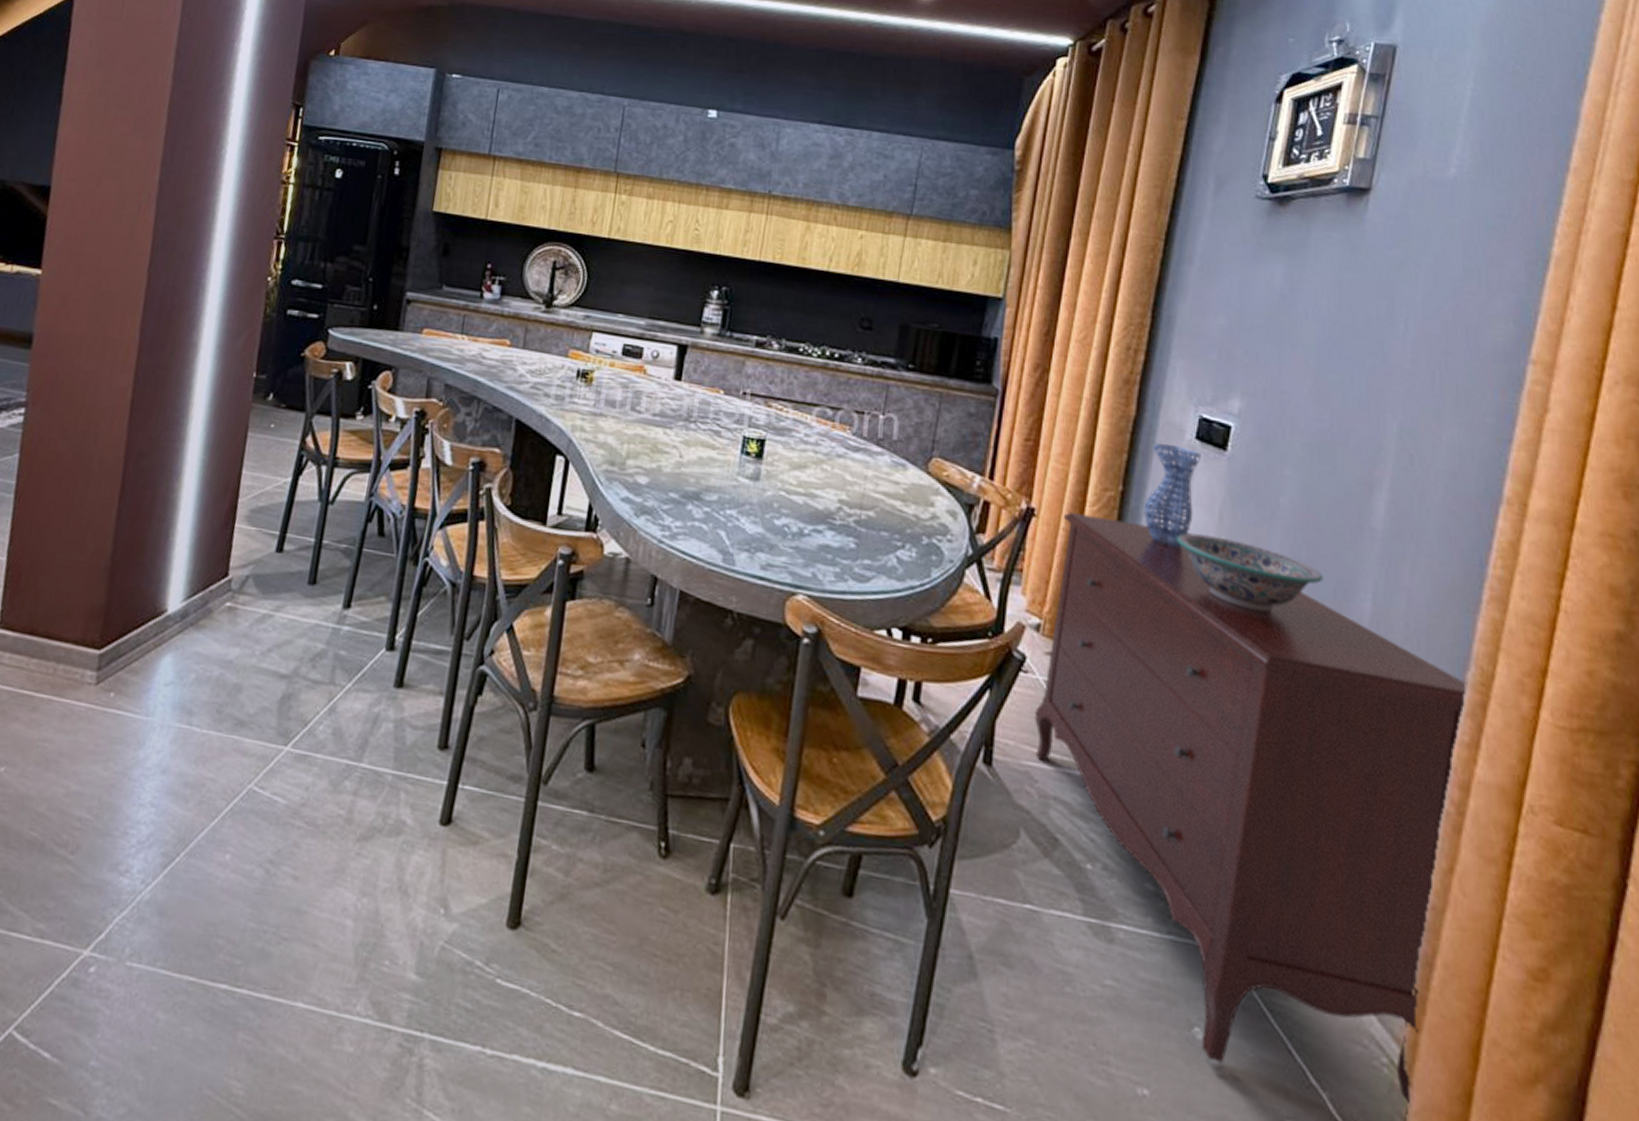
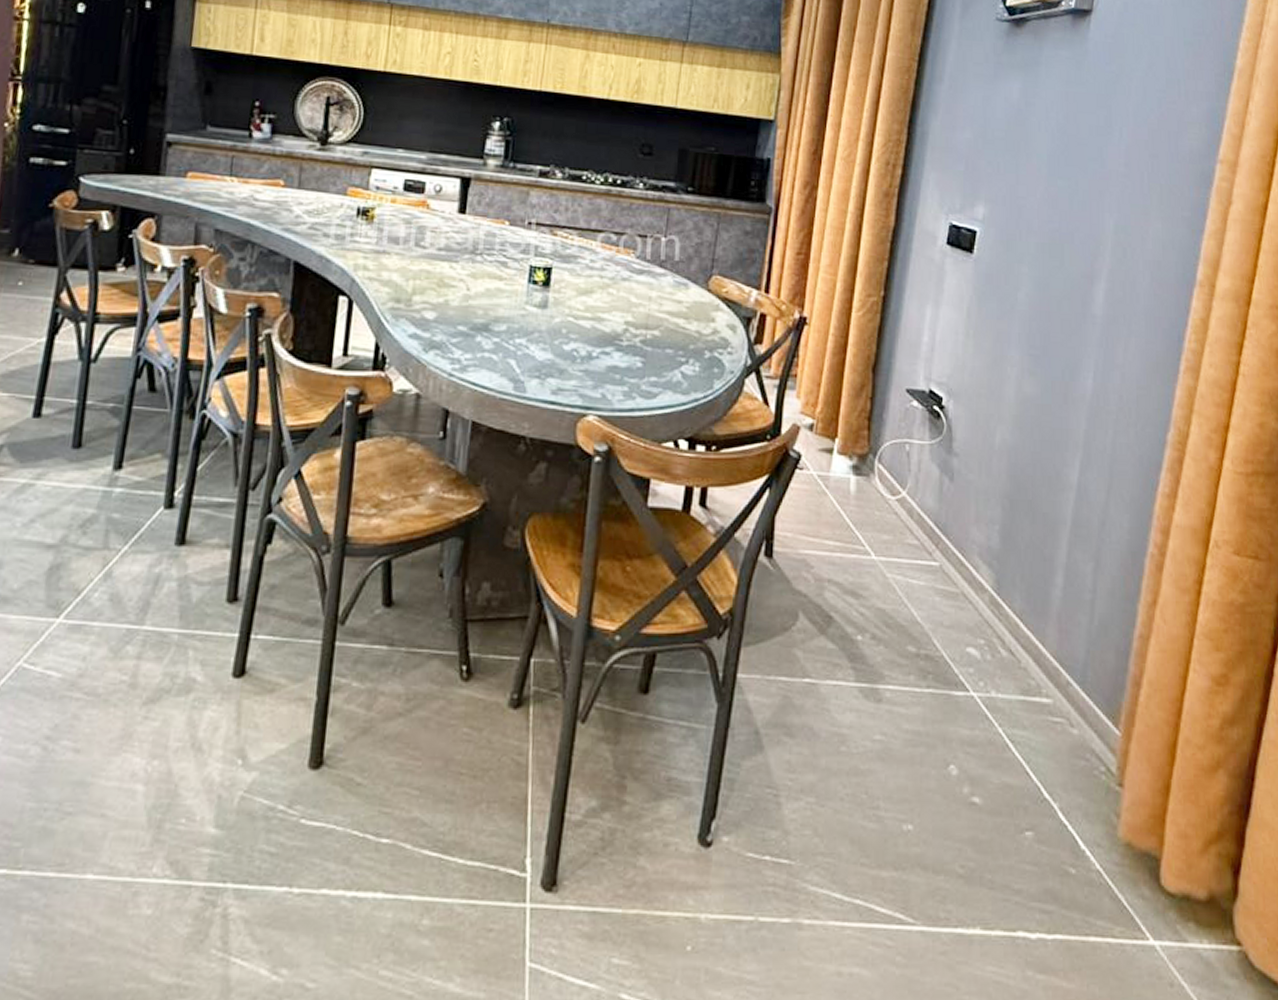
dresser: present [1035,511,1468,1107] -> none [810,318,1168,805]
vase: present [1144,443,1201,548] -> none [903,250,952,345]
decorative bowl: present [1177,533,1323,613] -> none [931,330,1054,396]

